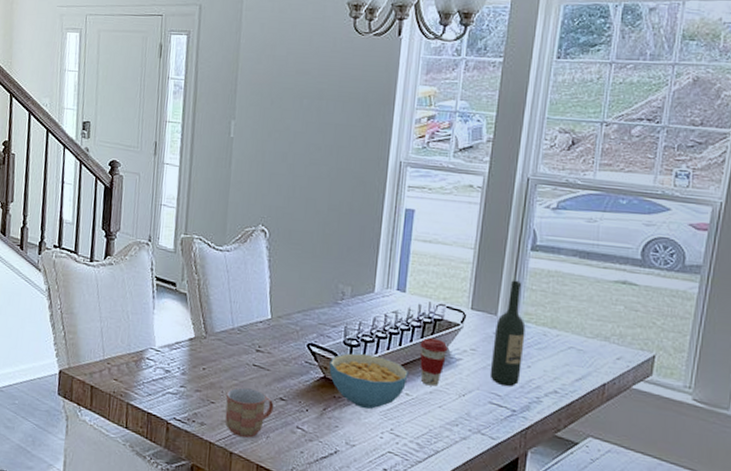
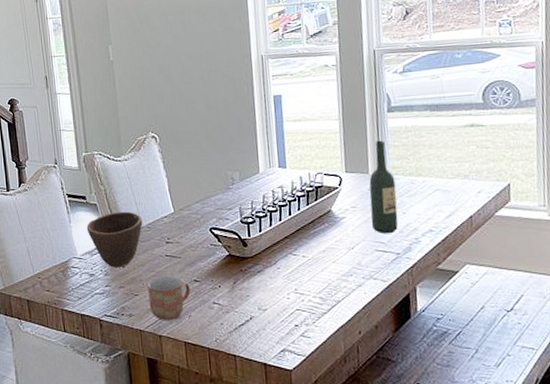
bowl: none [170,306,235,369] -> present [86,211,143,268]
cereal bowl: present [329,353,409,410] -> none [232,228,302,276]
coffee cup: present [420,338,448,386] -> none [307,203,332,246]

